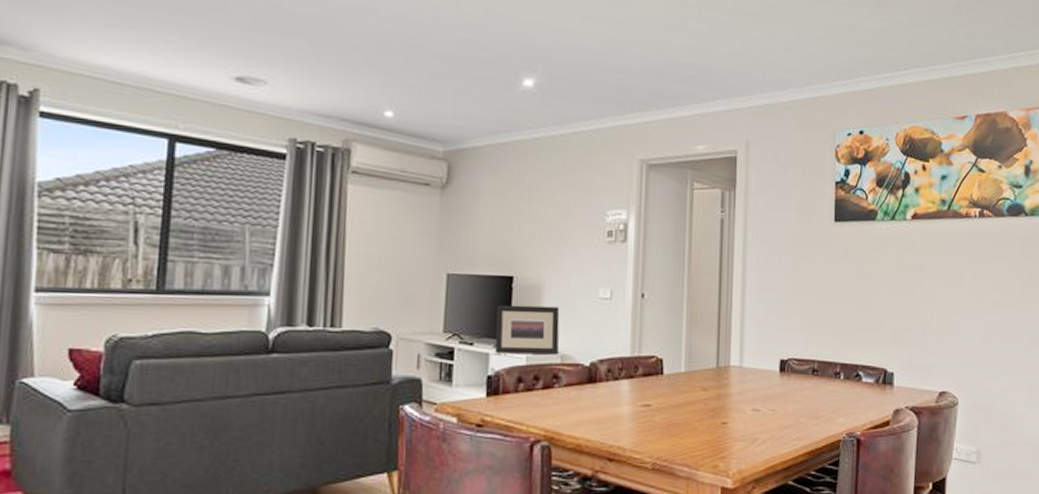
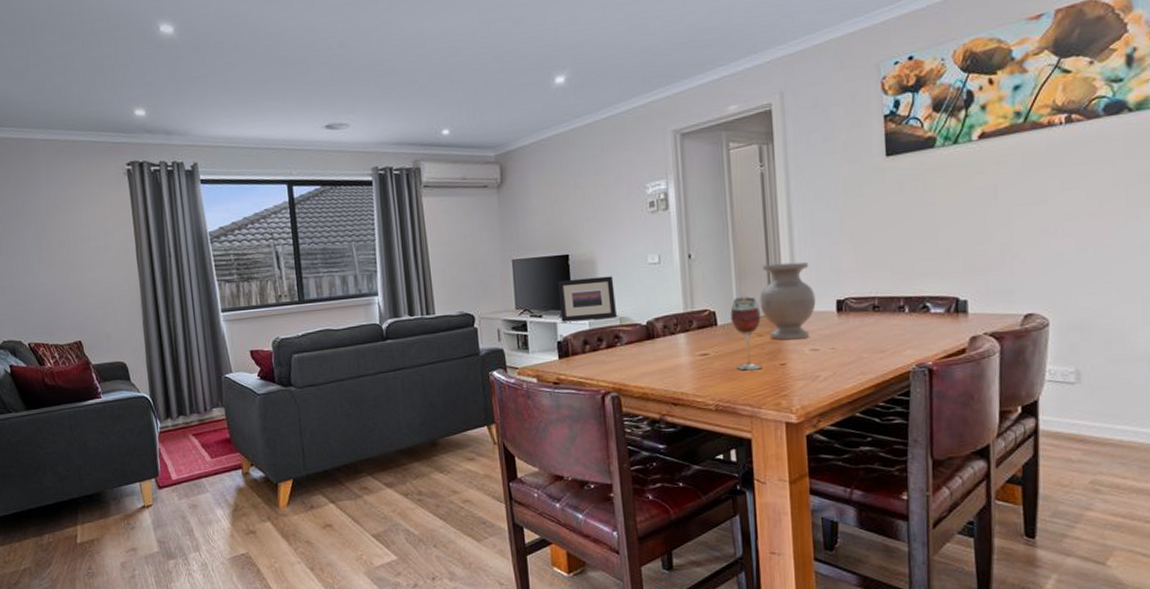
wineglass: none [677,346,708,427] -> present [730,296,763,371]
vase: none [708,314,761,397] -> present [760,262,816,340]

